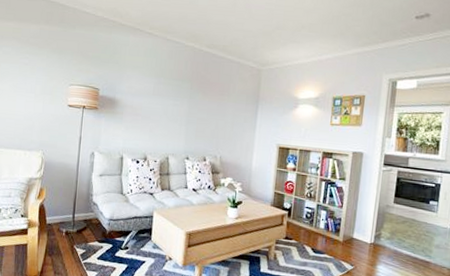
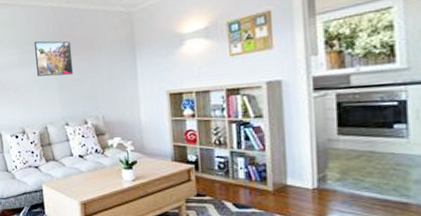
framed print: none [168,75,205,114] -> present [33,40,74,77]

